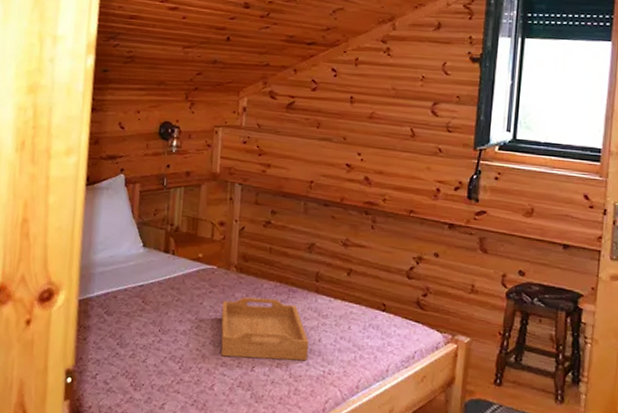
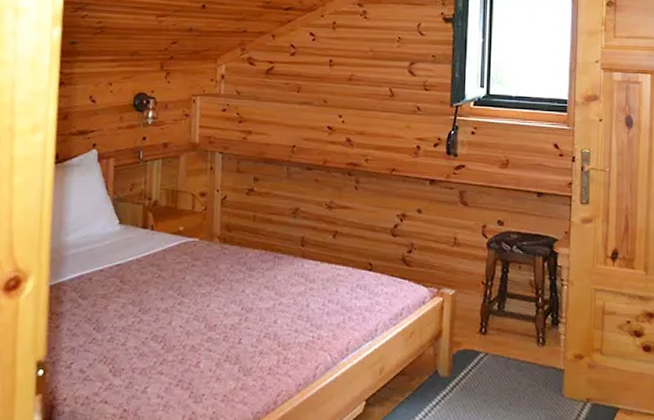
serving tray: present [221,297,310,361] -> none [205,267,297,332]

